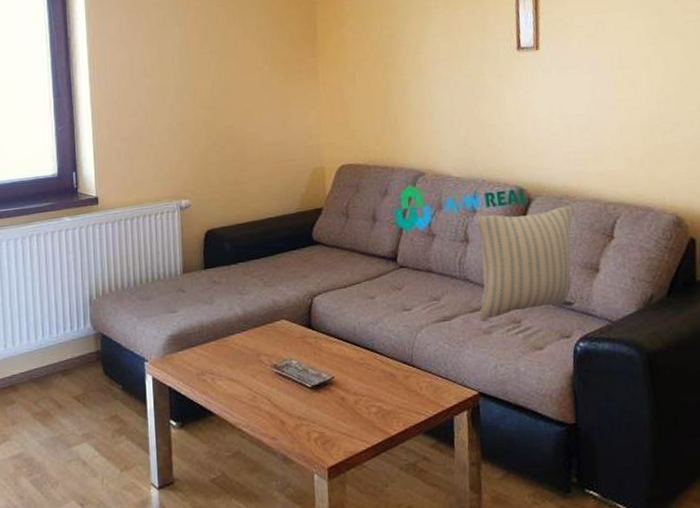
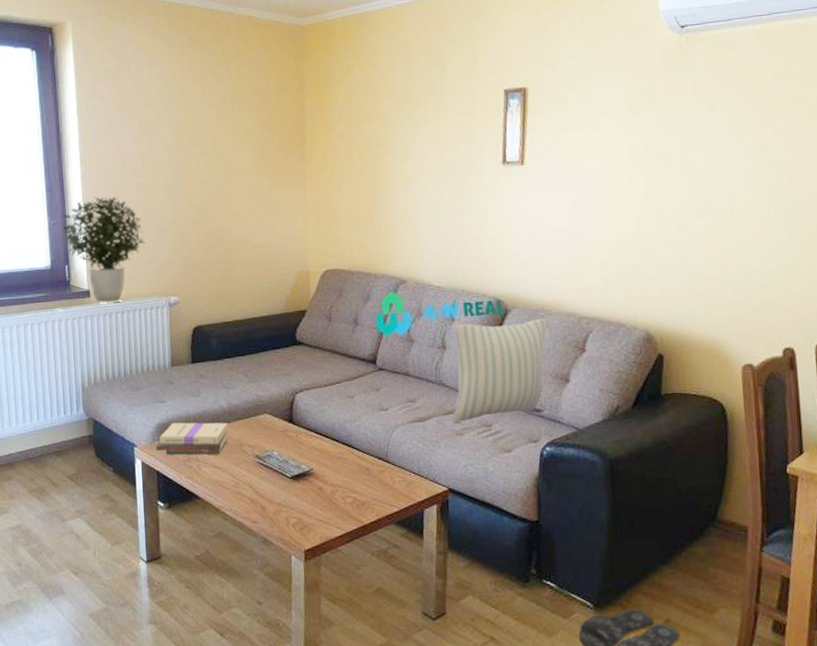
potted plant: none [71,99,155,209] -> present [63,196,145,303]
books: none [167,331,244,369] -> present [155,422,228,455]

